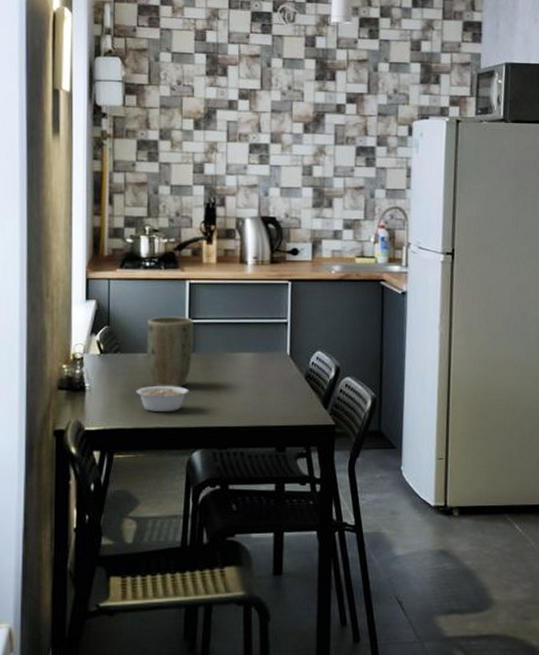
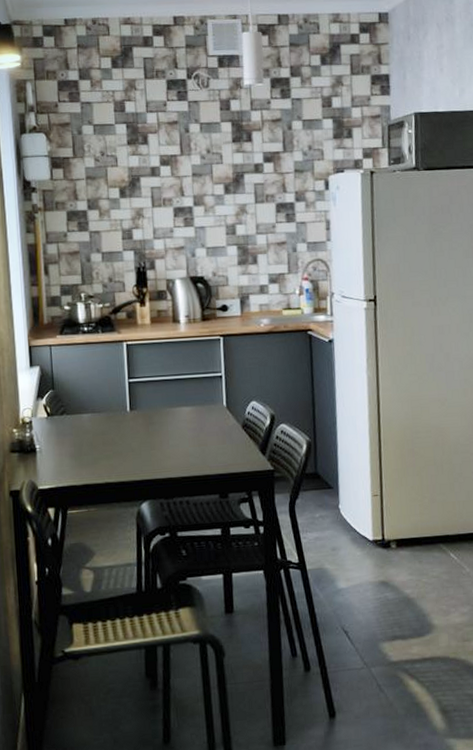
legume: present [136,386,190,413] -> none [84,442,135,468]
plant pot: present [146,316,193,388] -> none [89,376,135,445]

